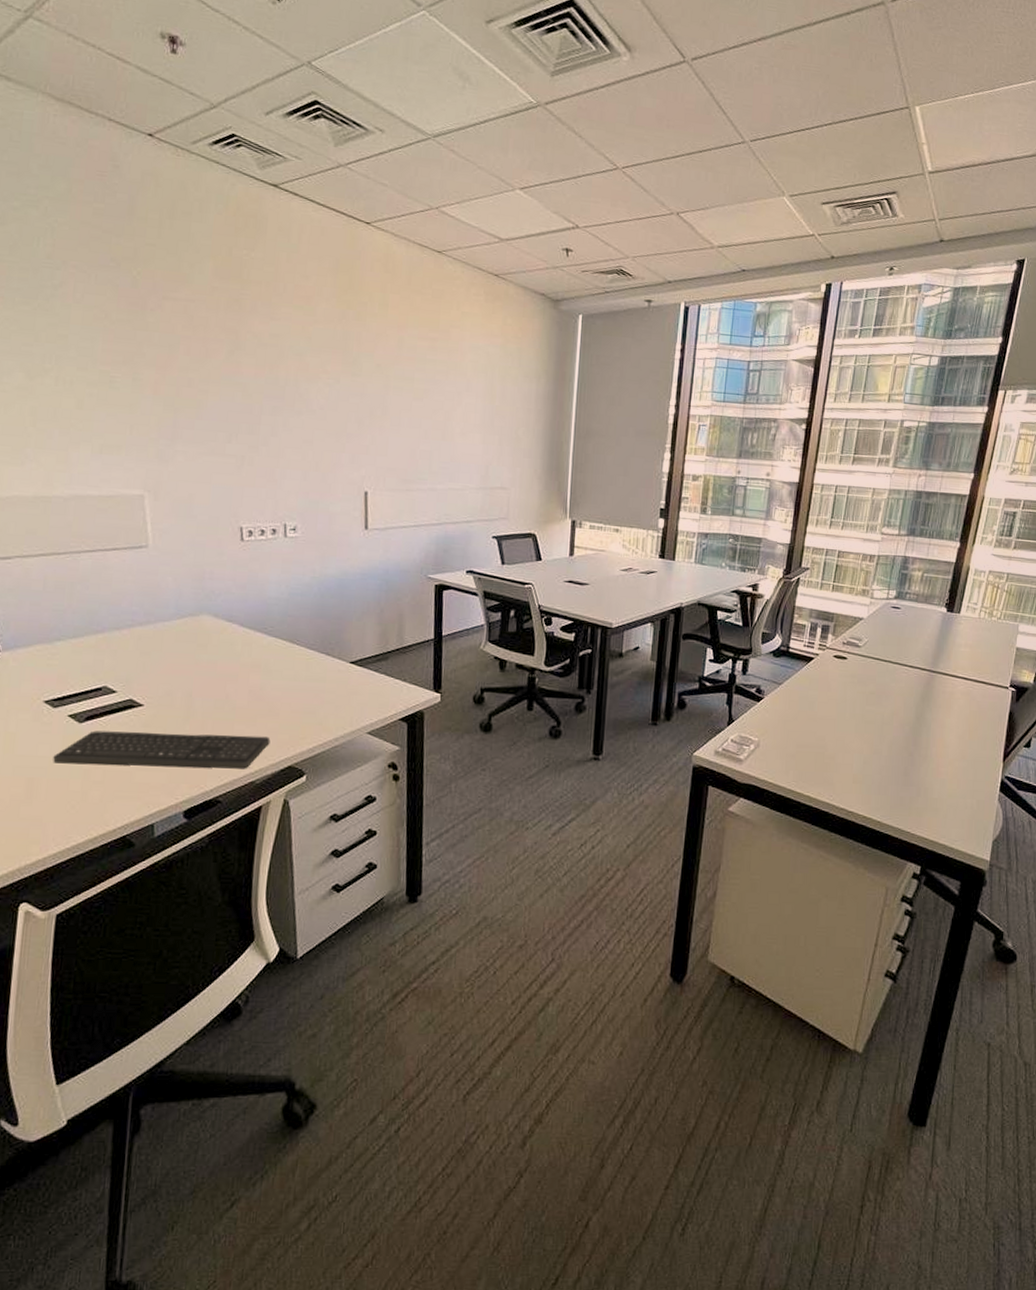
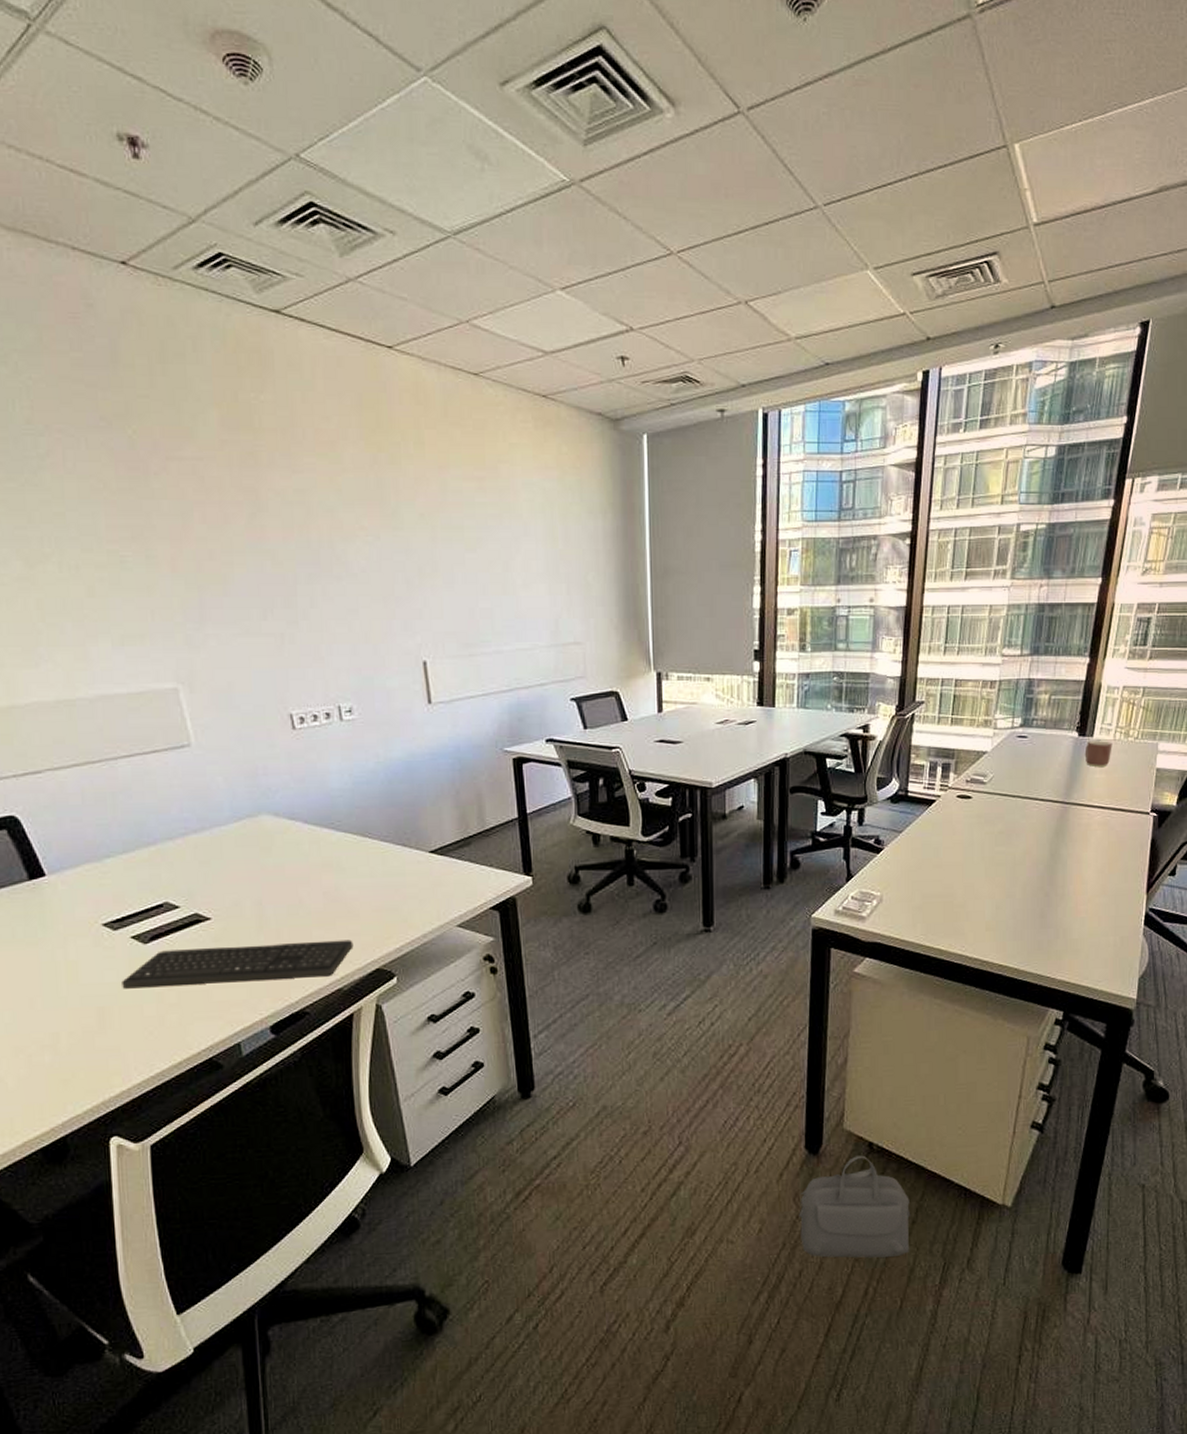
handbag: none [659,988,766,1092] -> present [799,1155,911,1258]
mug: none [951,617,977,641] -> present [1084,741,1112,767]

